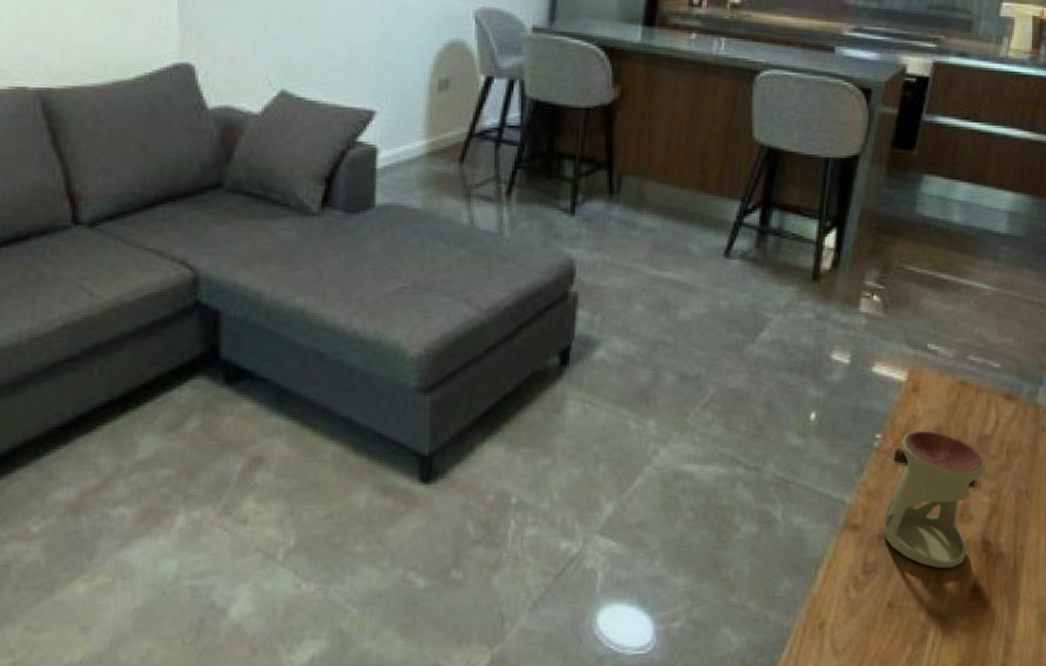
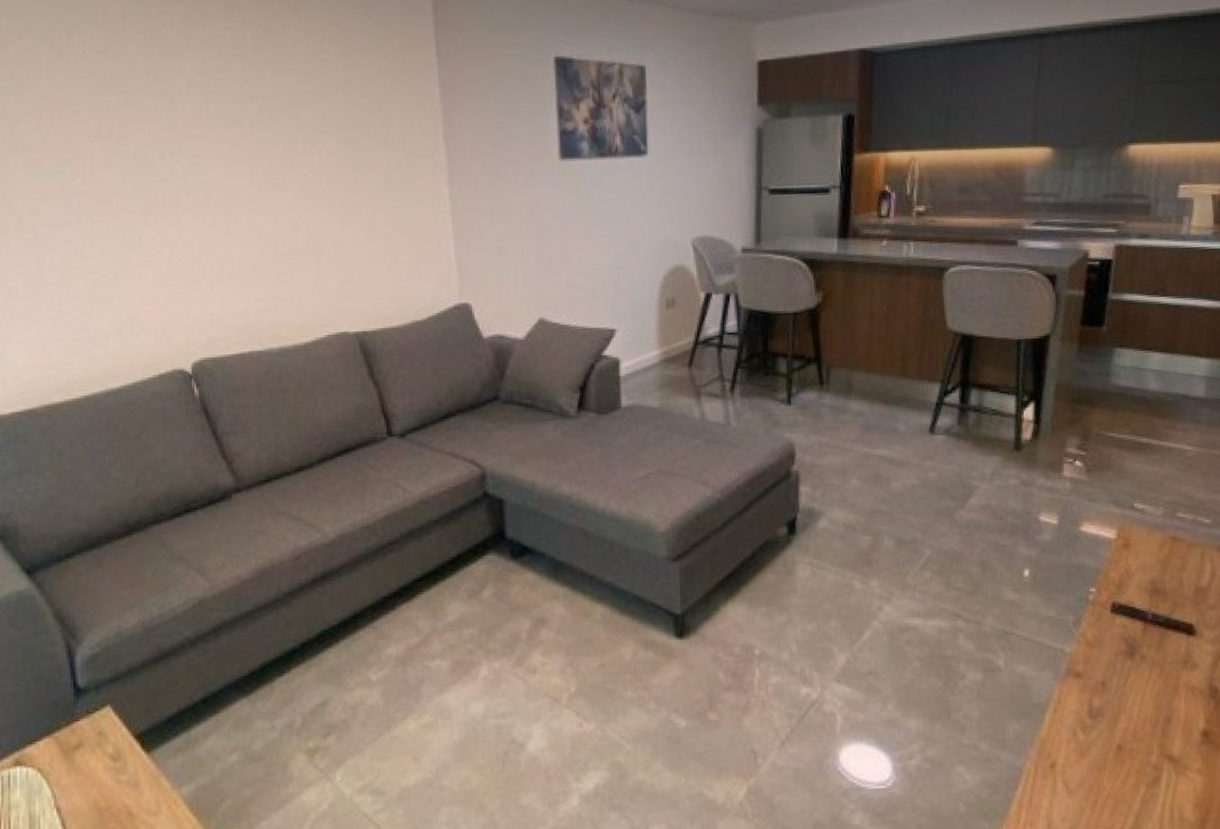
oil burner: present [883,430,986,569] -> none [1105,584,1206,714]

